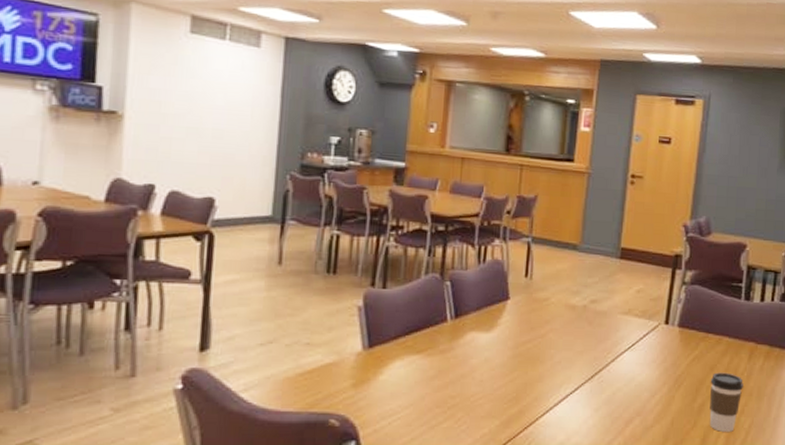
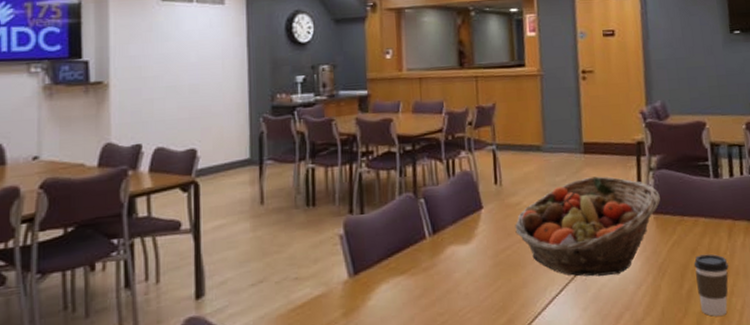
fruit basket: none [539,283,689,382] -> present [515,176,660,277]

